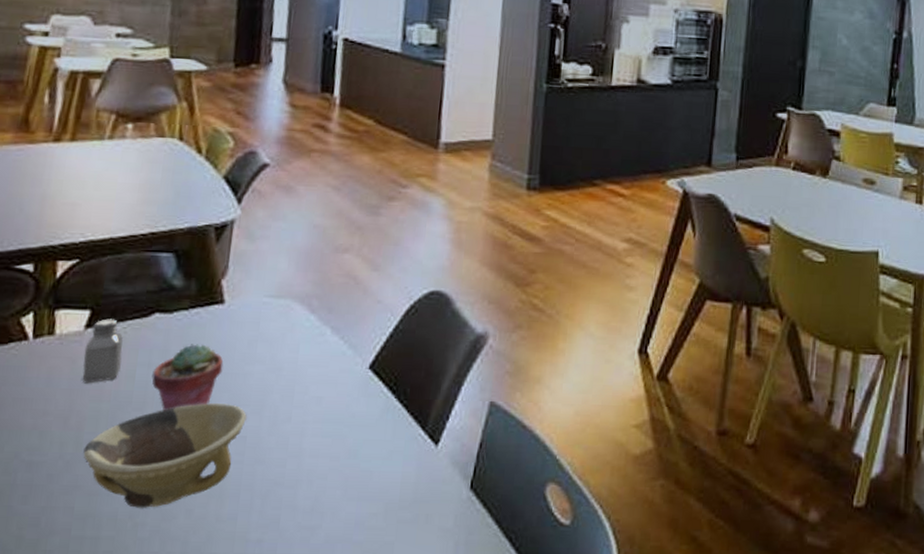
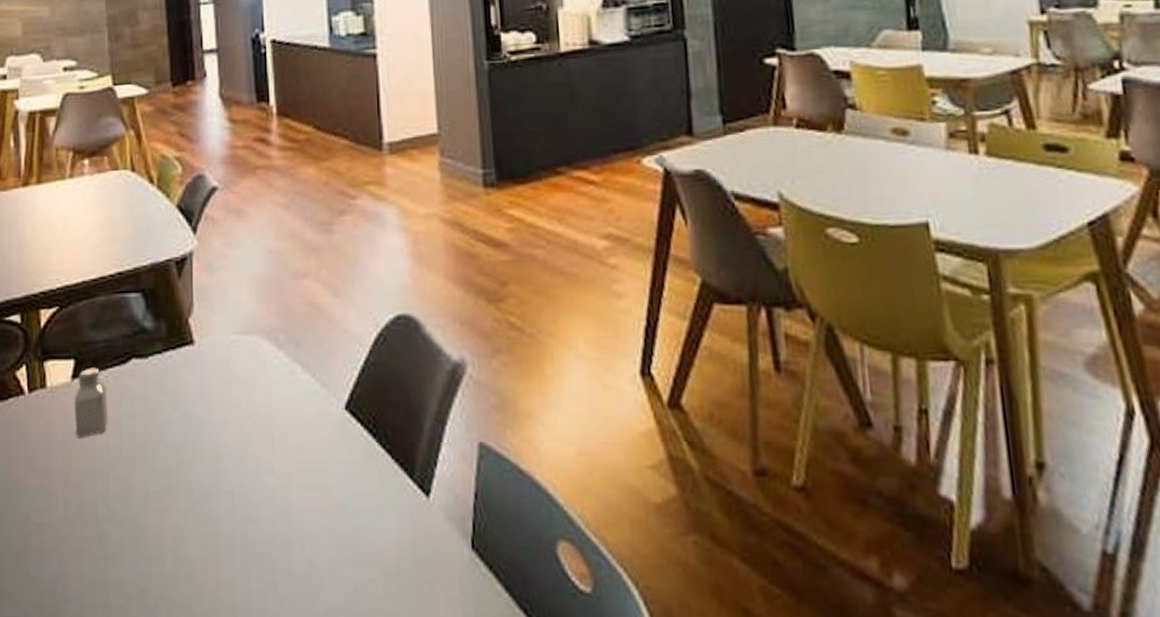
bowl: present [83,403,247,508] -> none [85,455,231,573]
potted succulent: present [152,344,224,411] -> none [137,390,202,465]

